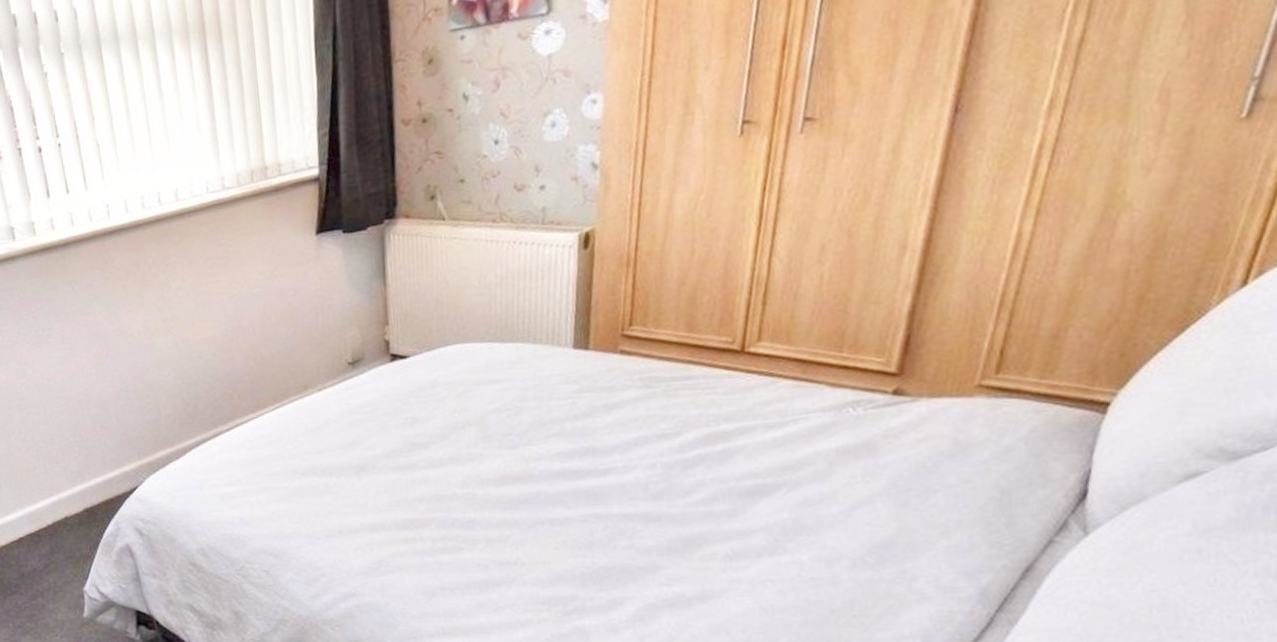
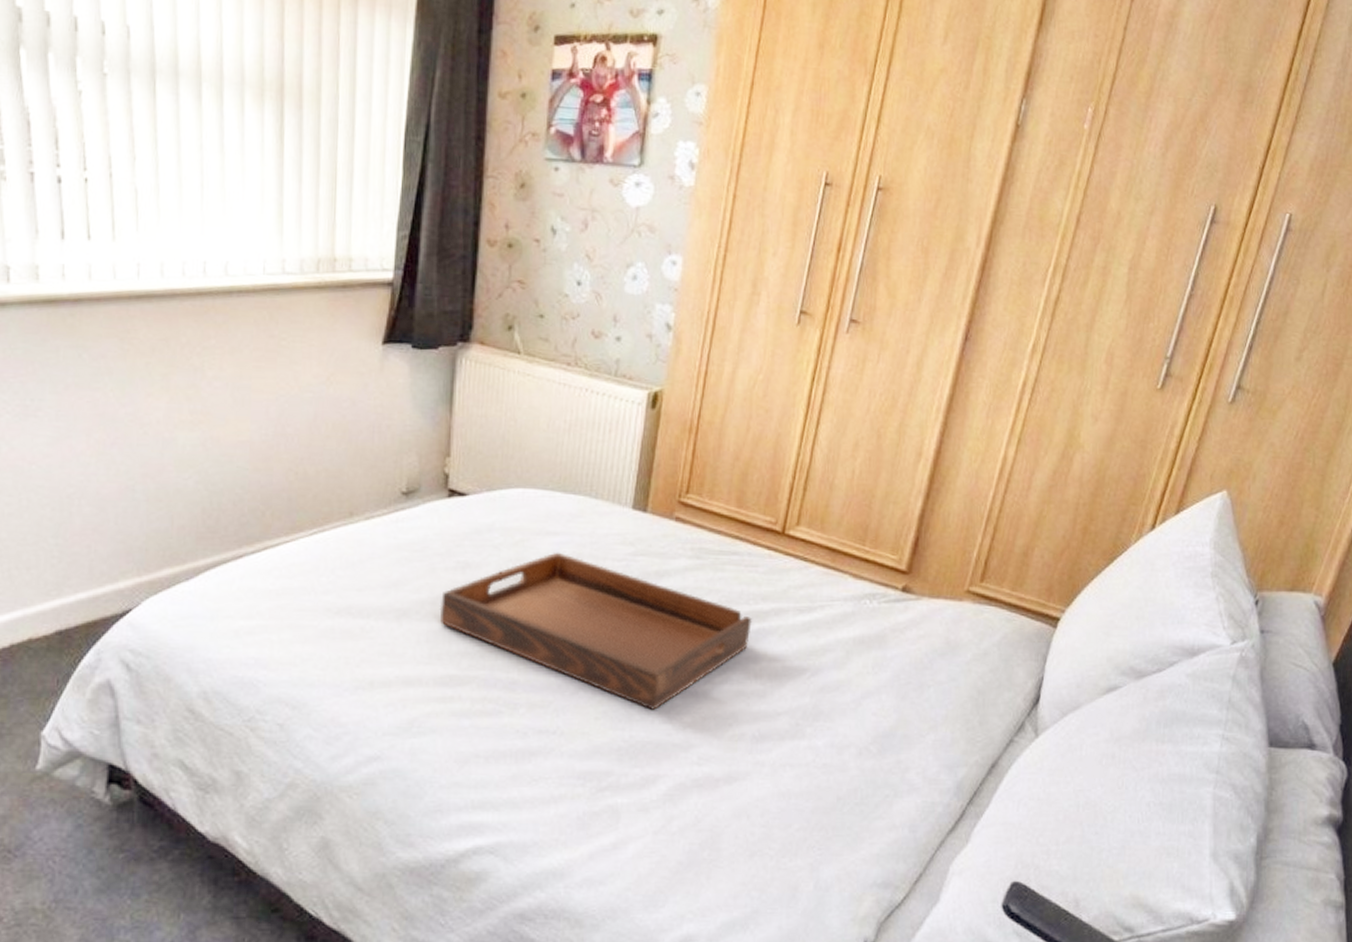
serving tray: none [393,398,715,537] -> present [439,552,752,710]

